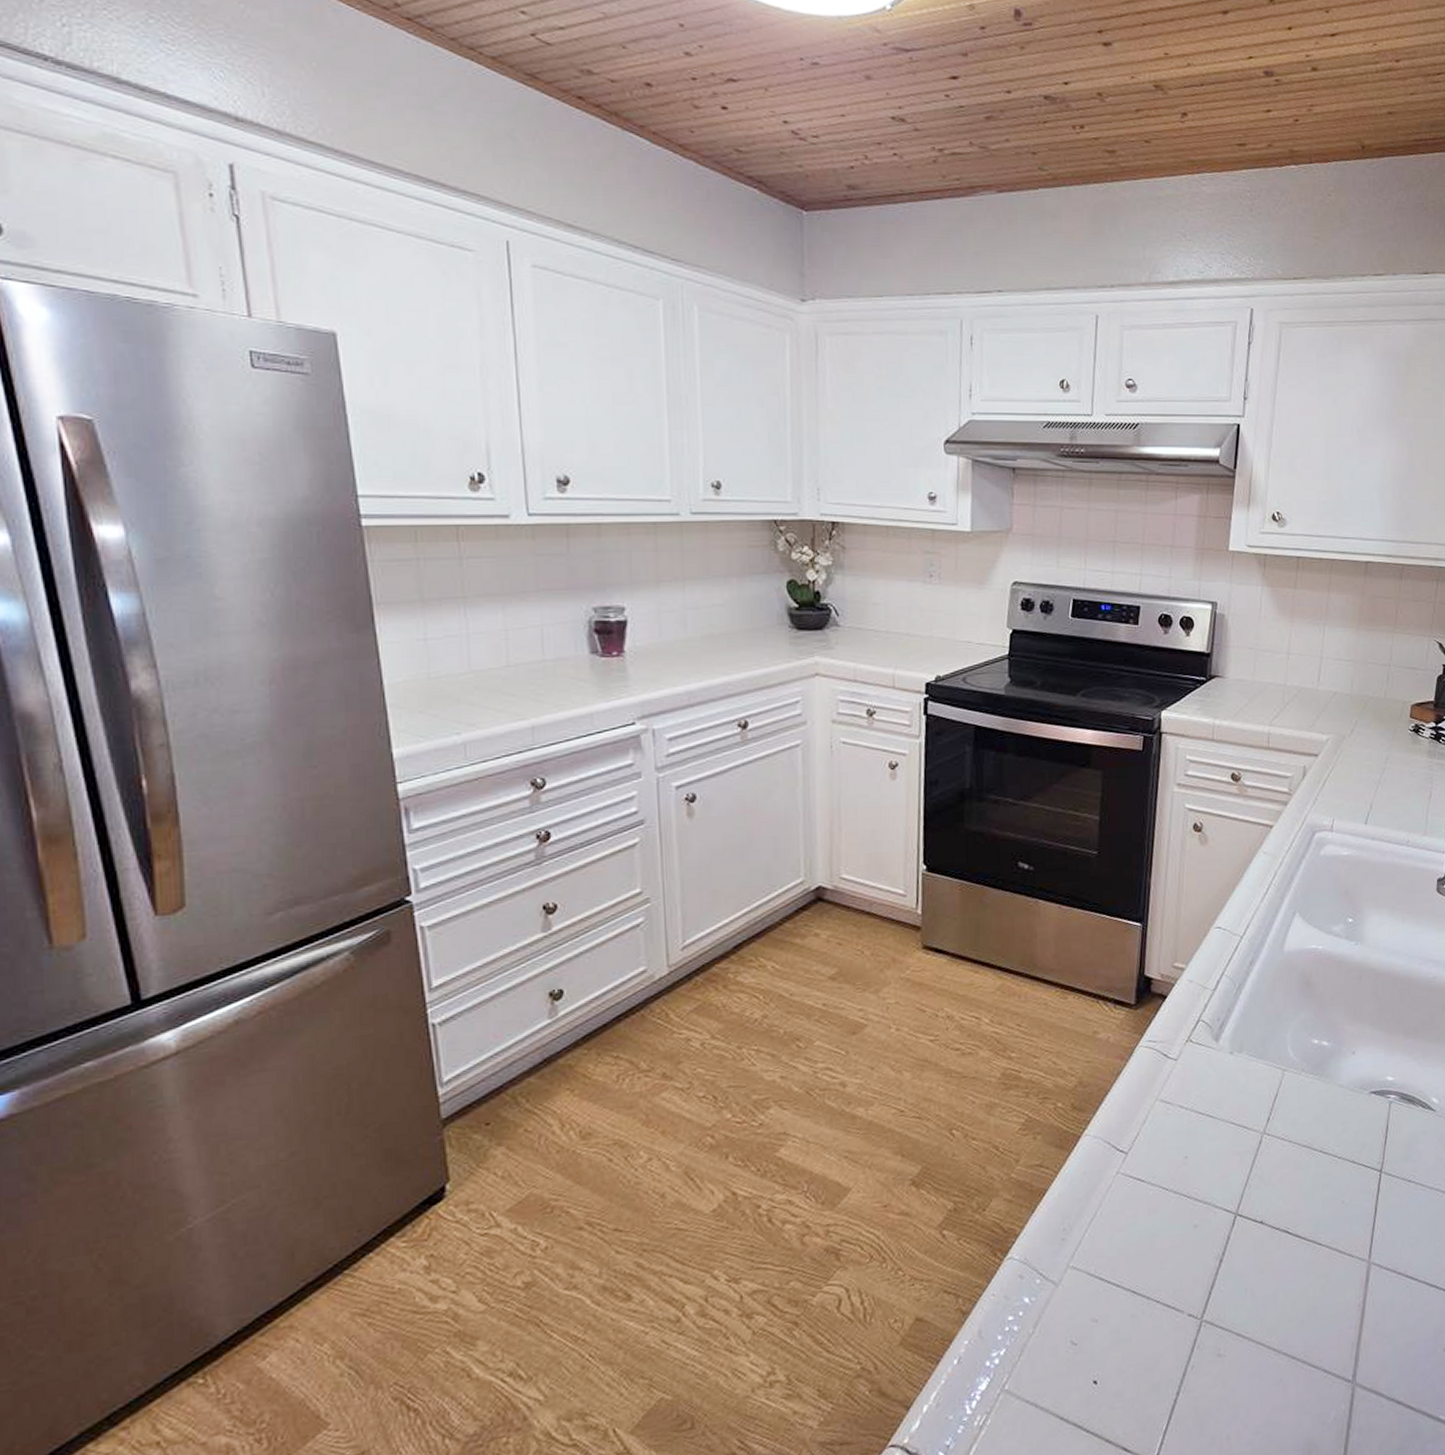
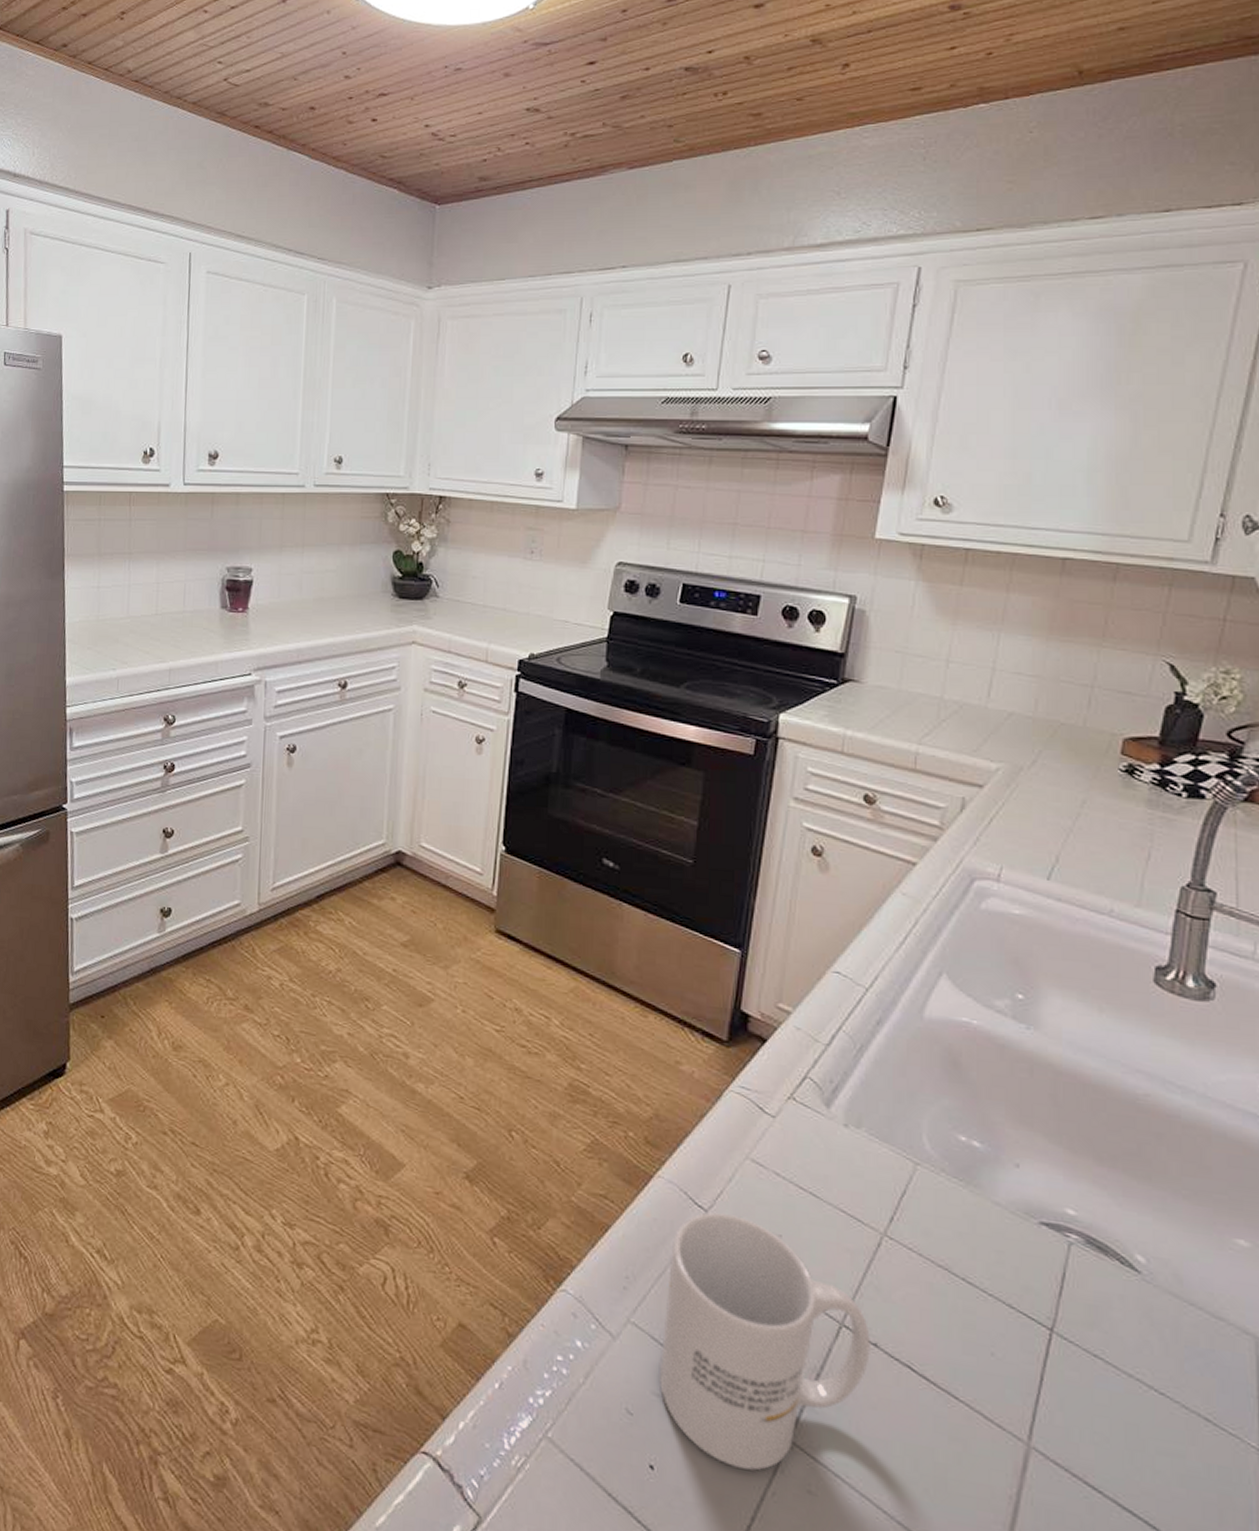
mug: none [1096,1150,1259,1358] -> present [658,1212,872,1471]

